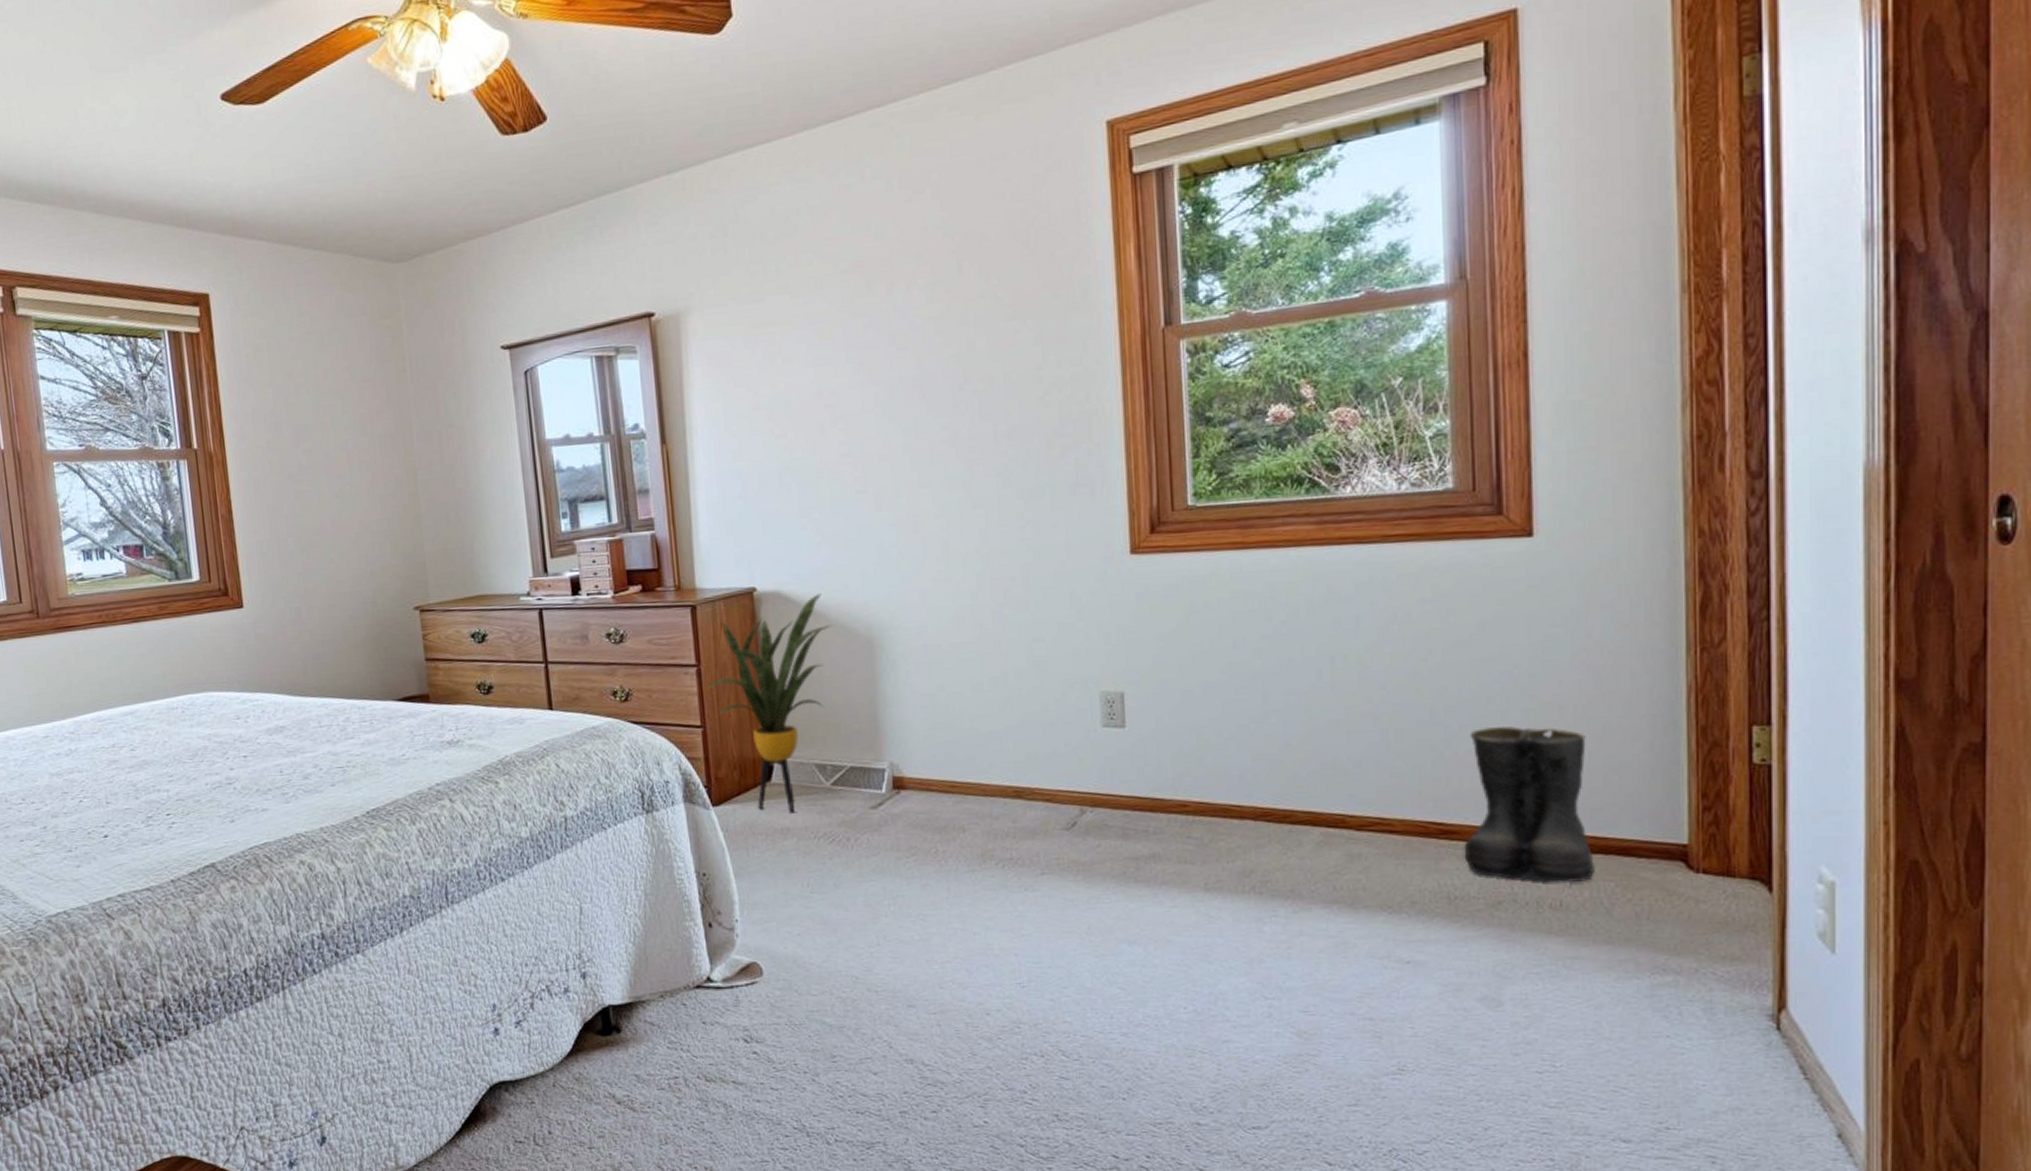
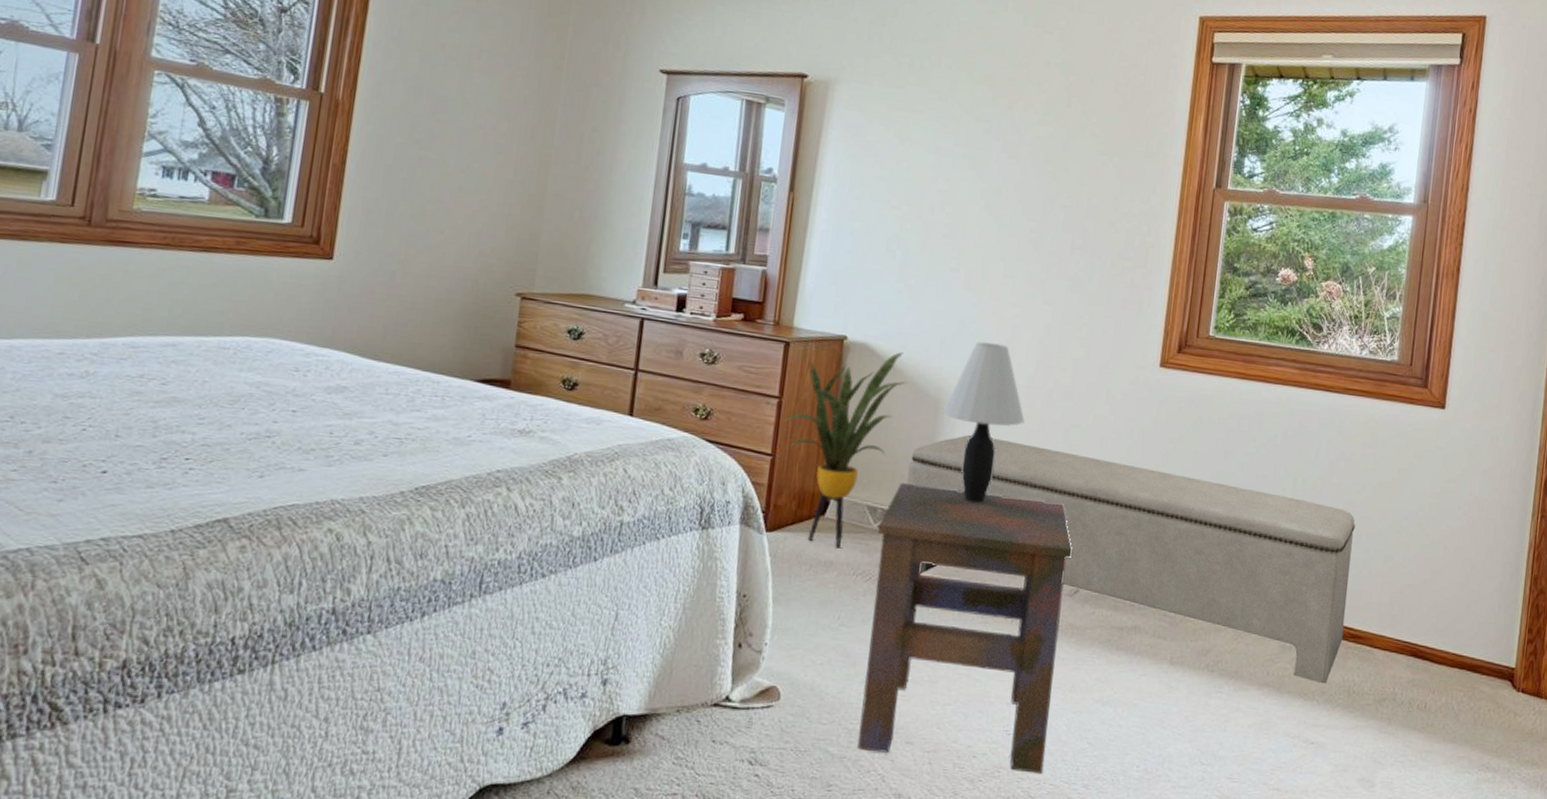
side table: none [830,728,1071,1026] -> present [857,483,1073,774]
bench: none [852,669,1430,893] -> present [906,434,1355,684]
table lamp: none [879,563,976,744] -> present [943,341,1025,503]
boots: present [1464,725,1594,883] -> none [1364,554,1460,690]

